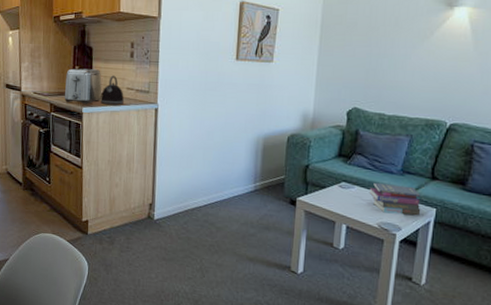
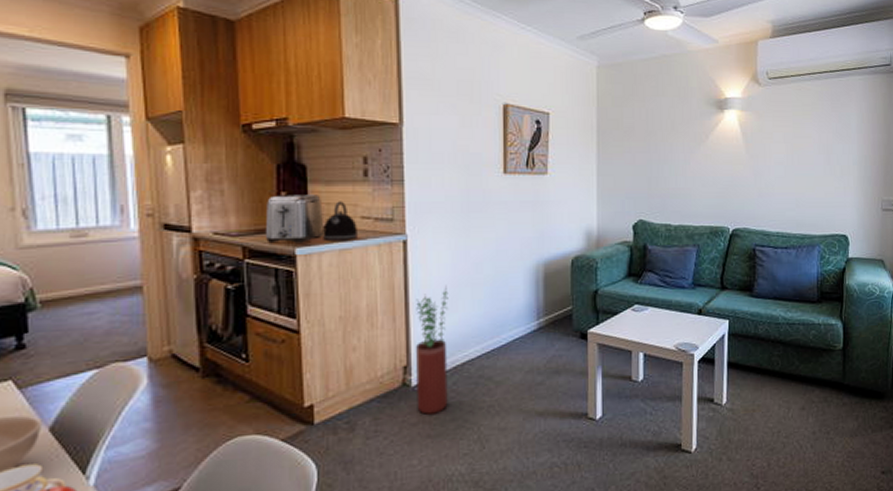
vase: none [157,146,186,243] -> present [415,285,449,415]
books: present [369,183,421,216] -> none [663,300,715,333]

